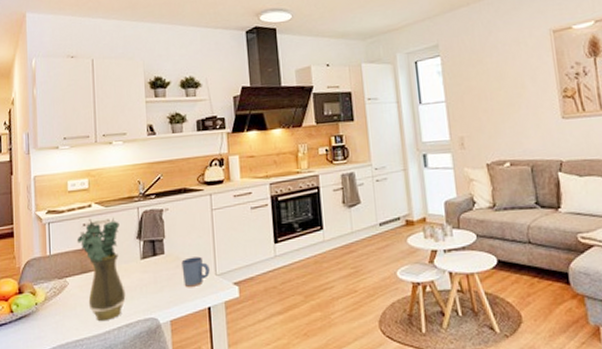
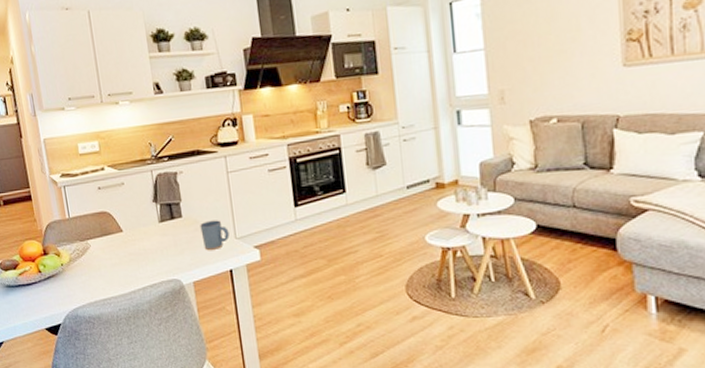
vase: present [76,218,126,321] -> none [93,181,148,281]

